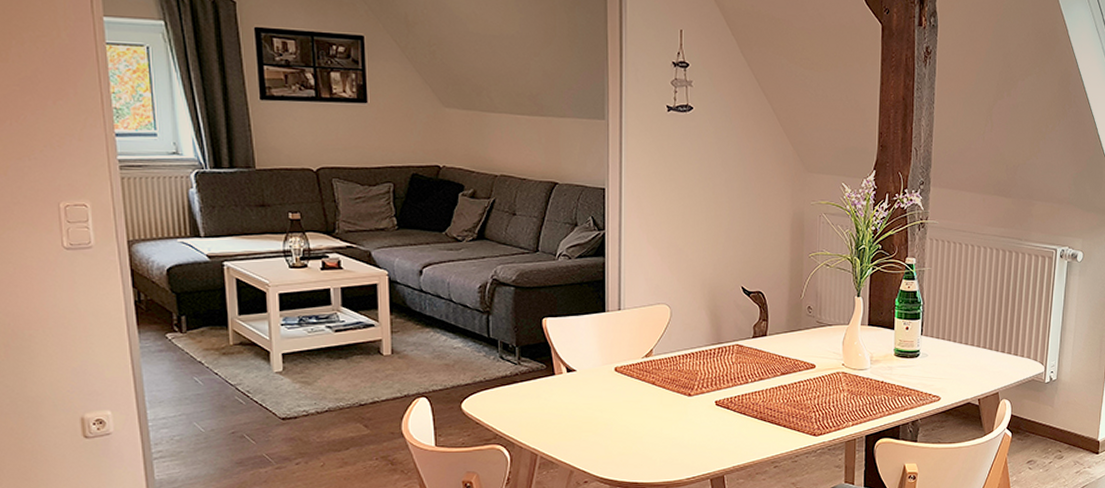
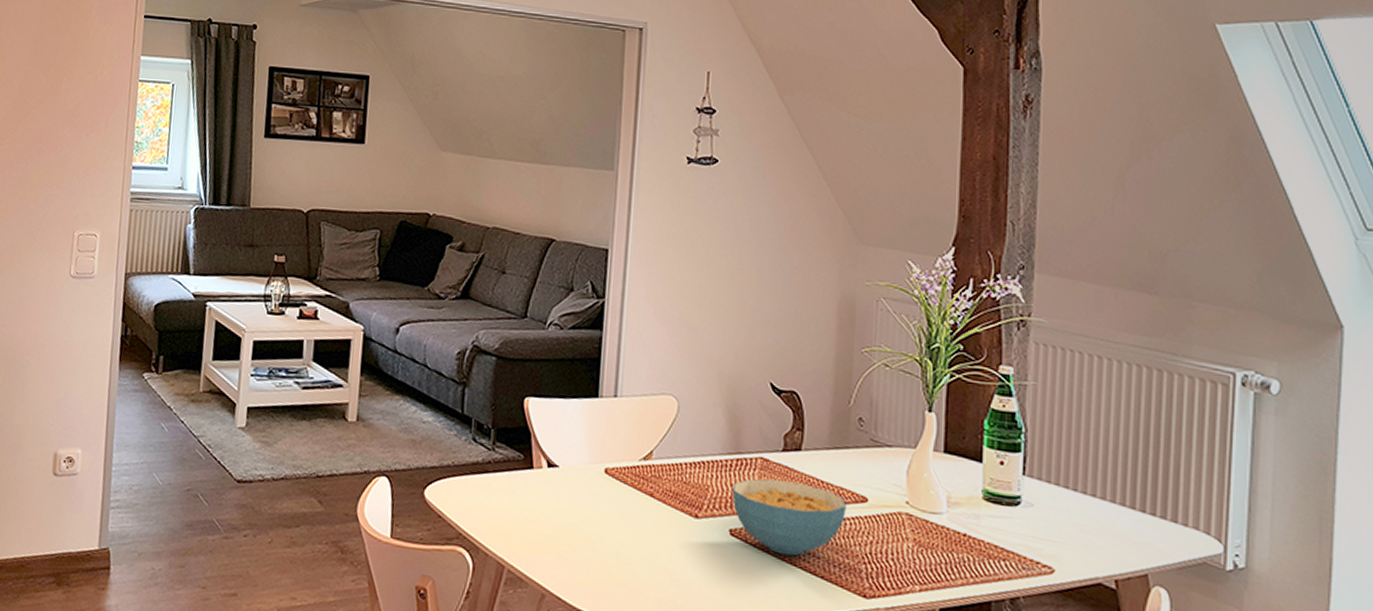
cereal bowl: none [716,360,800,414] -> present [732,478,846,556]

